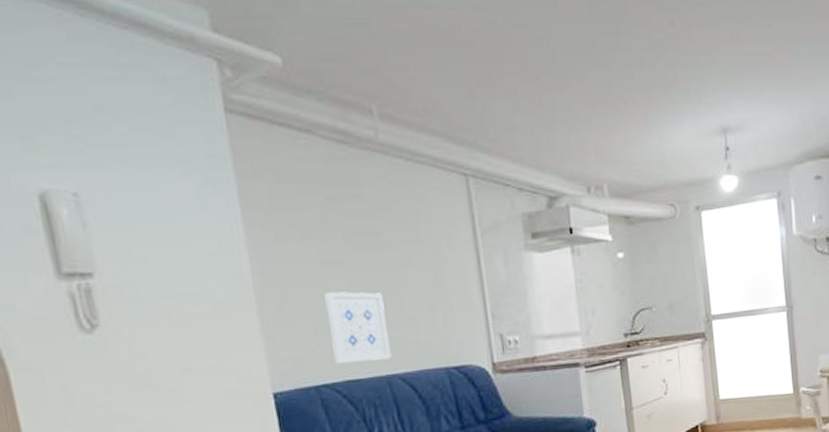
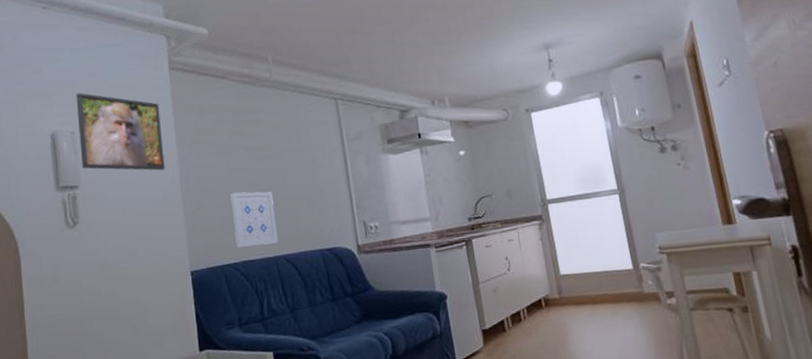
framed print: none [75,134,228,257] -> present [76,92,165,171]

